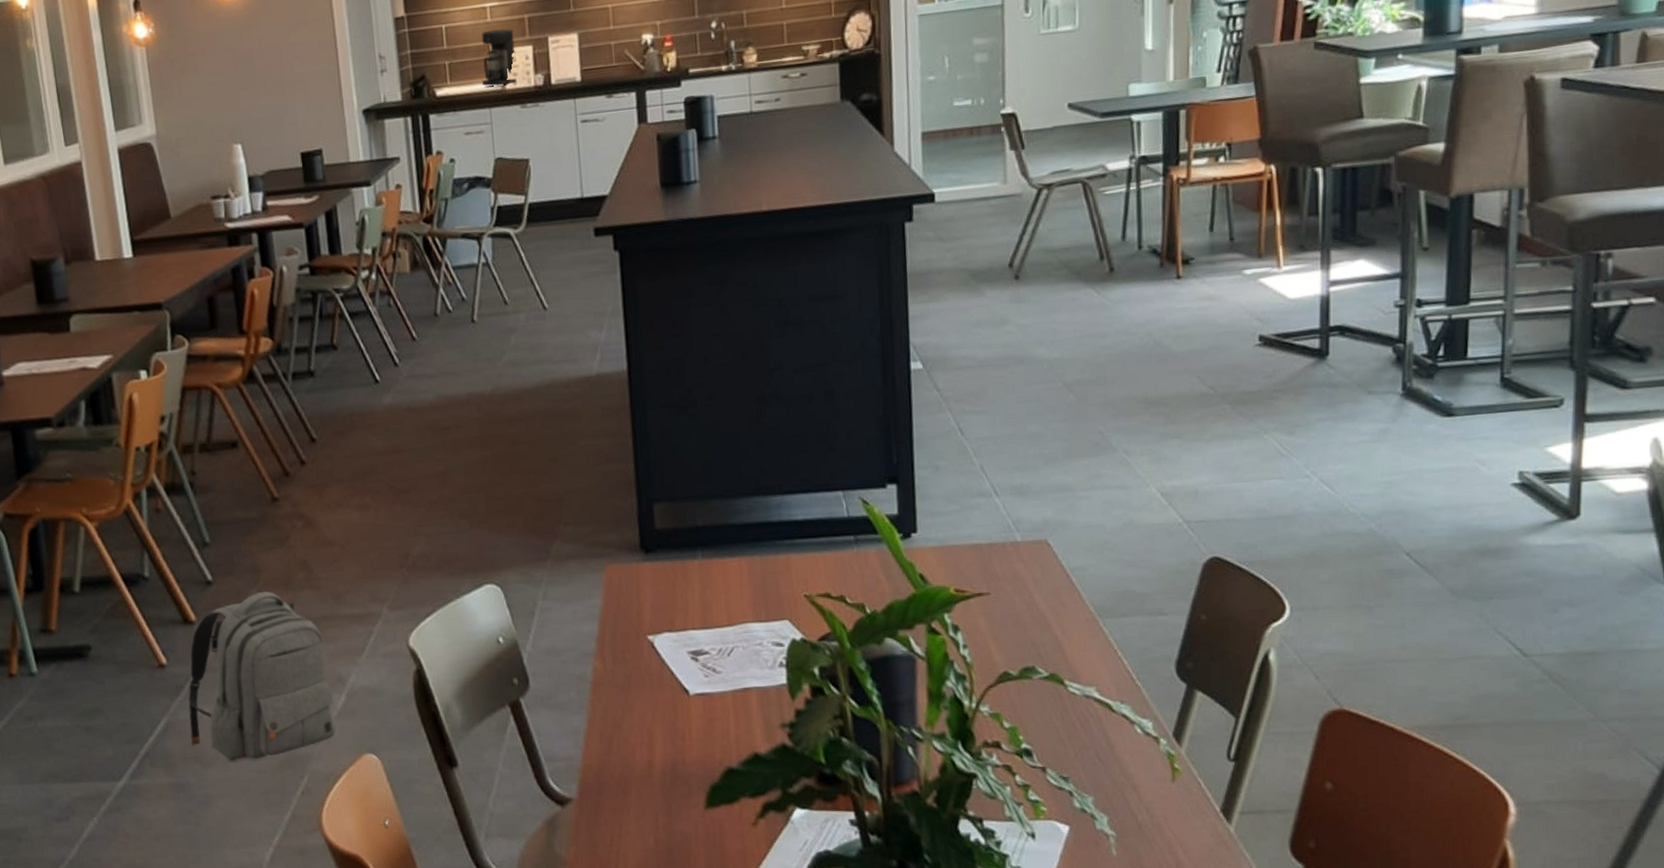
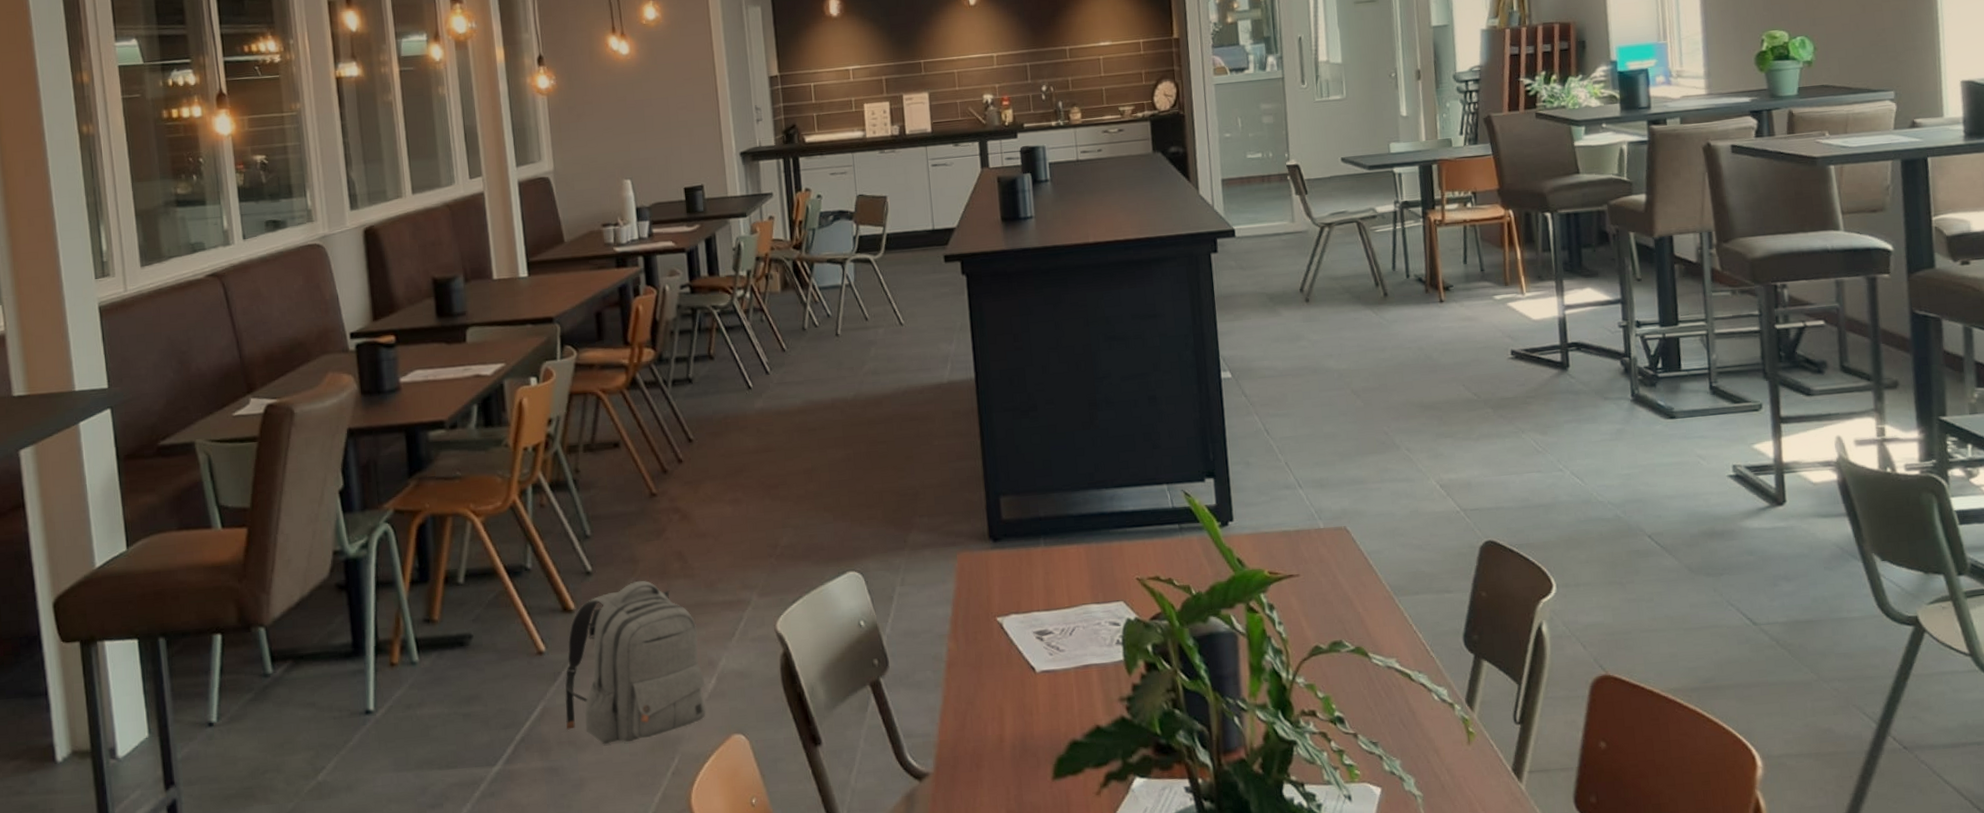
coffee maker: present [481,29,517,88] -> none [845,87,876,136]

